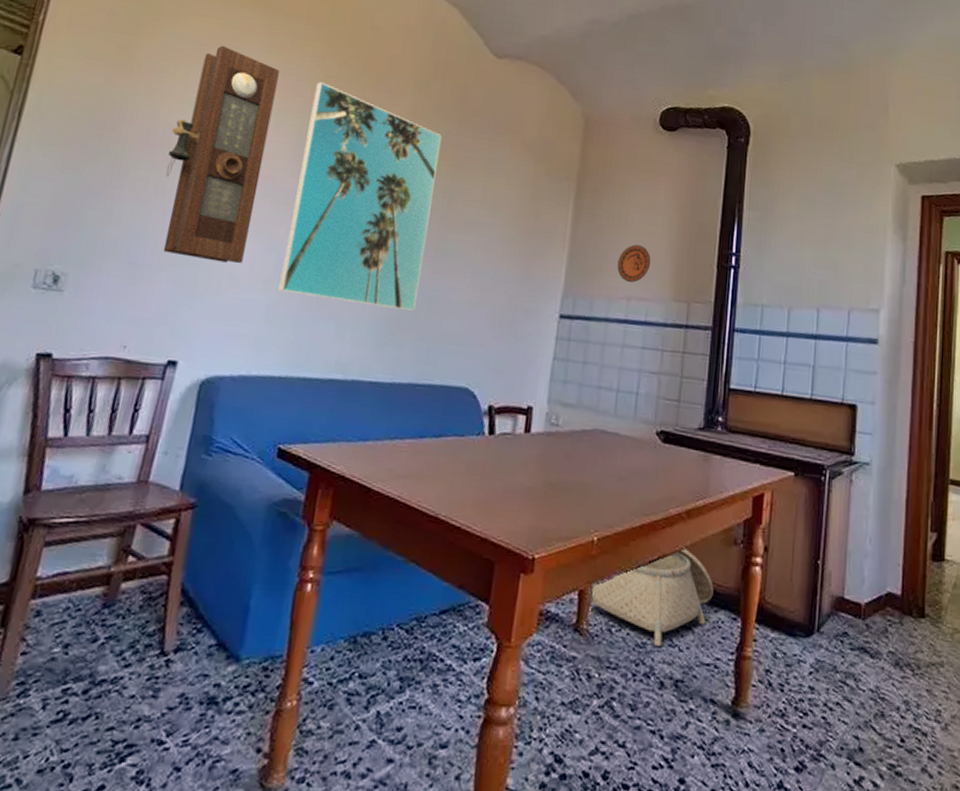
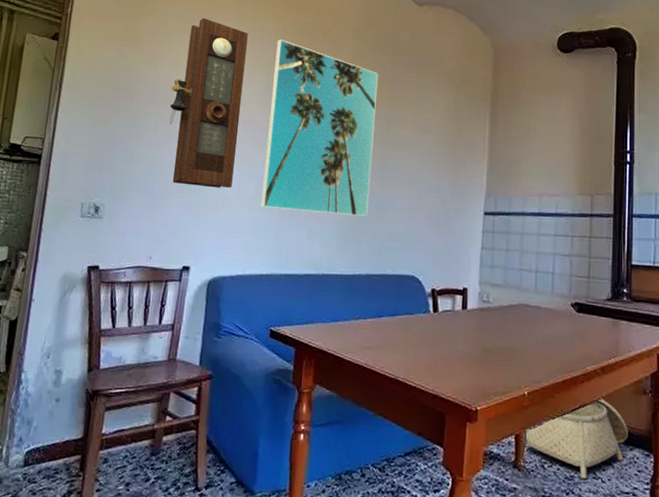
decorative plate: present [617,244,651,283] -> none [529,150,558,182]

